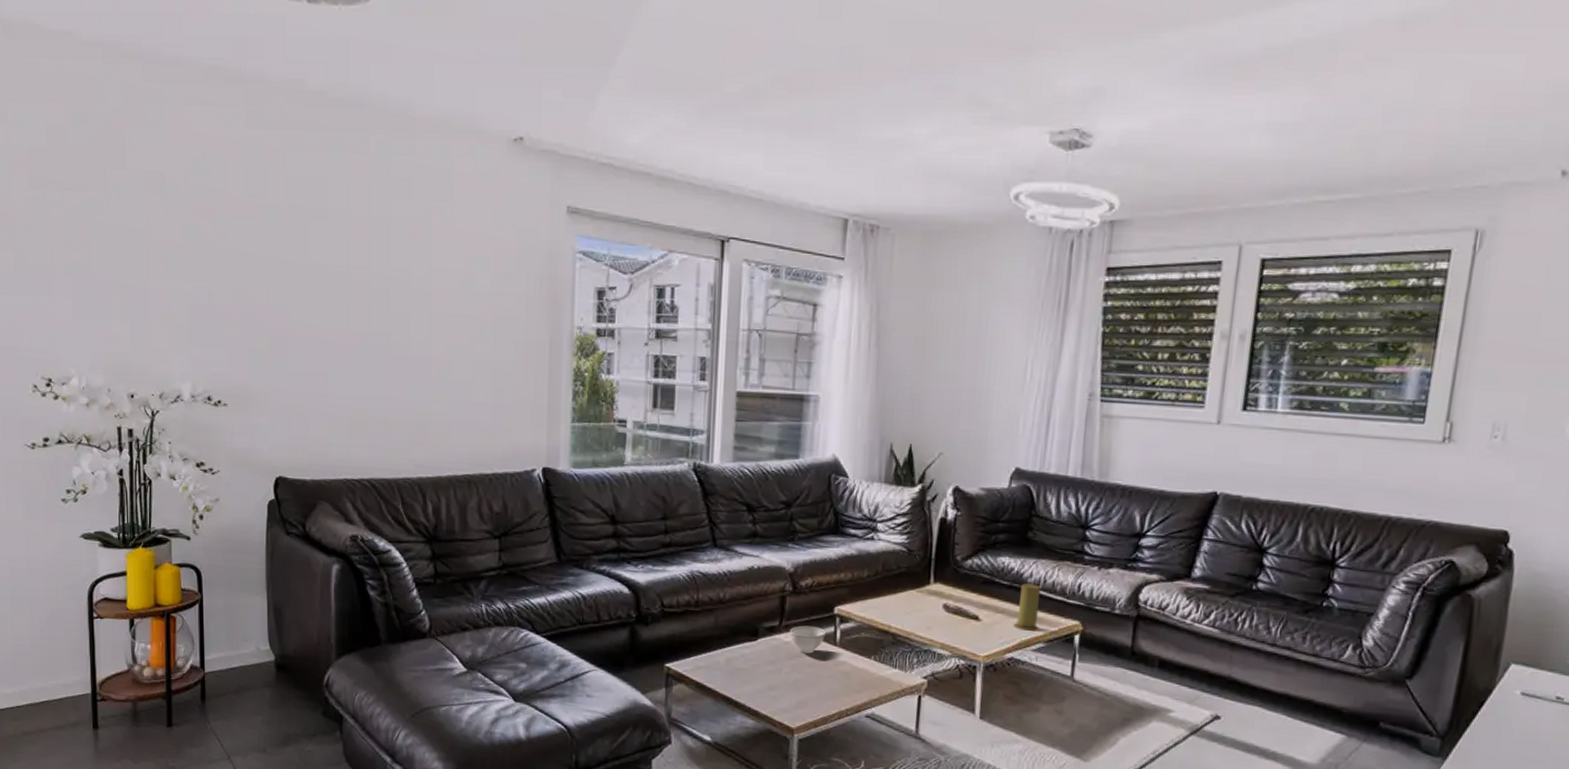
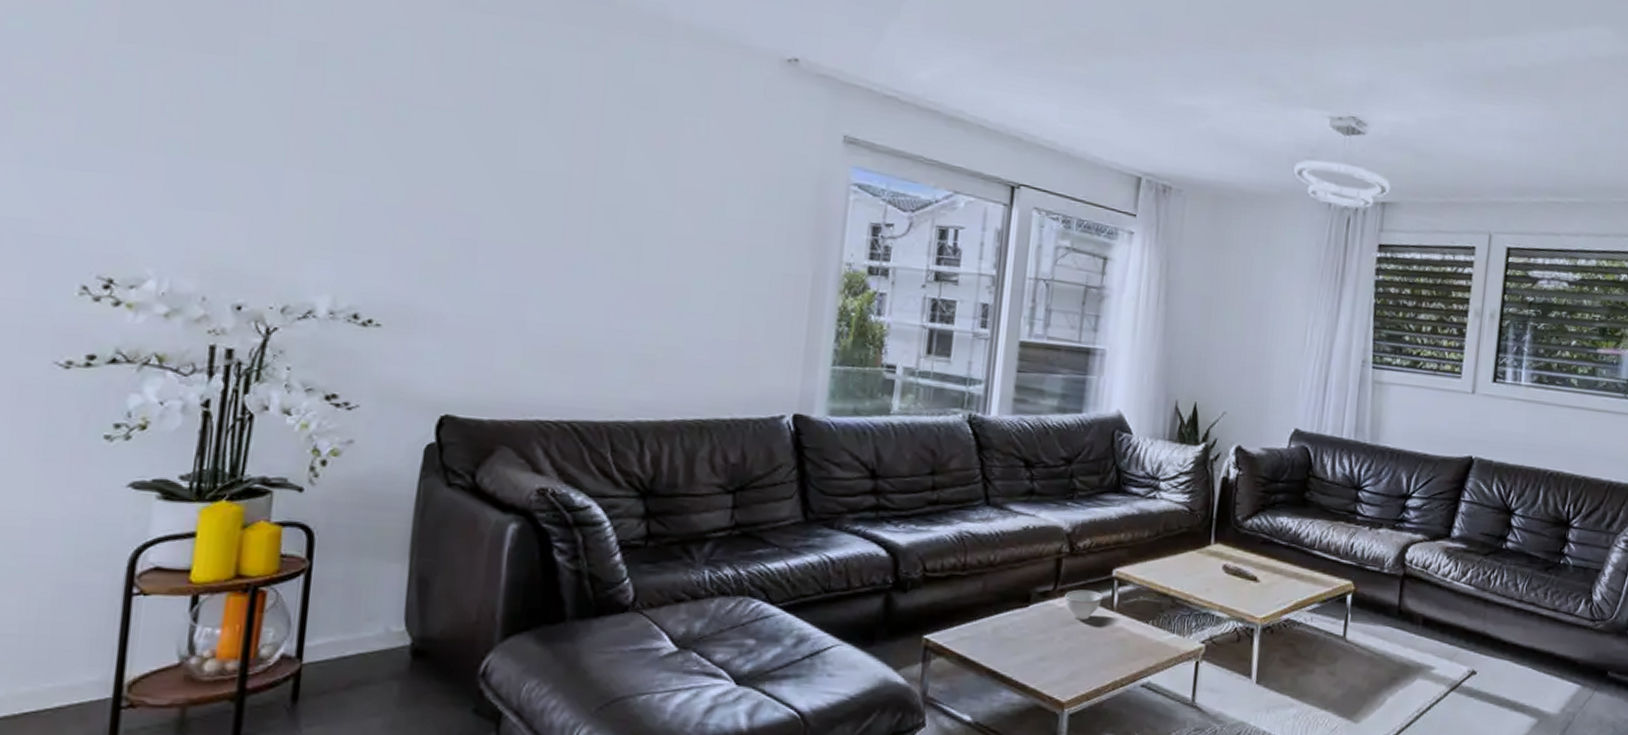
candle: present [1013,583,1041,631] -> none [1290,544,1317,591]

